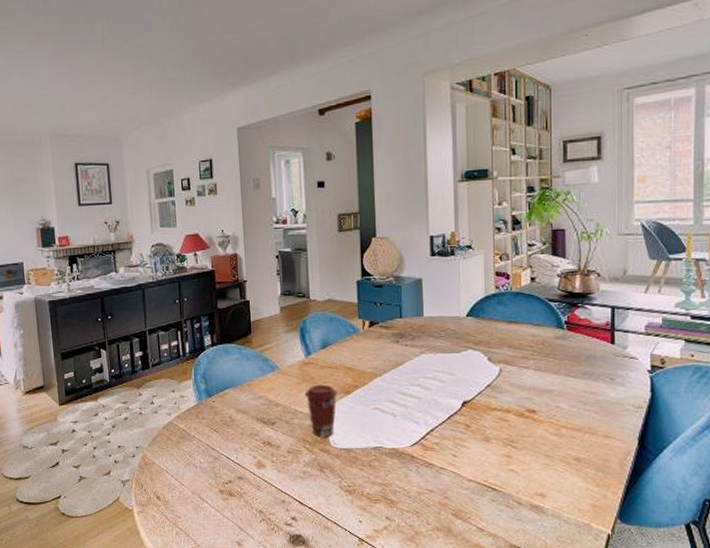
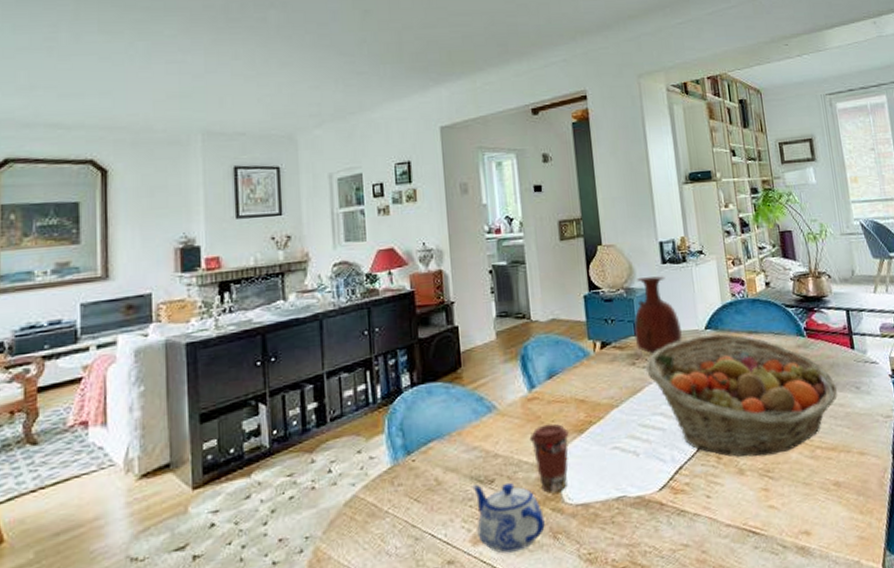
teapot: none [258,424,314,477] -> present [472,482,545,554]
vase: none [400,267,444,336] -> present [633,276,682,356]
fruit basket: none [409,320,590,429] -> present [646,333,838,457]

